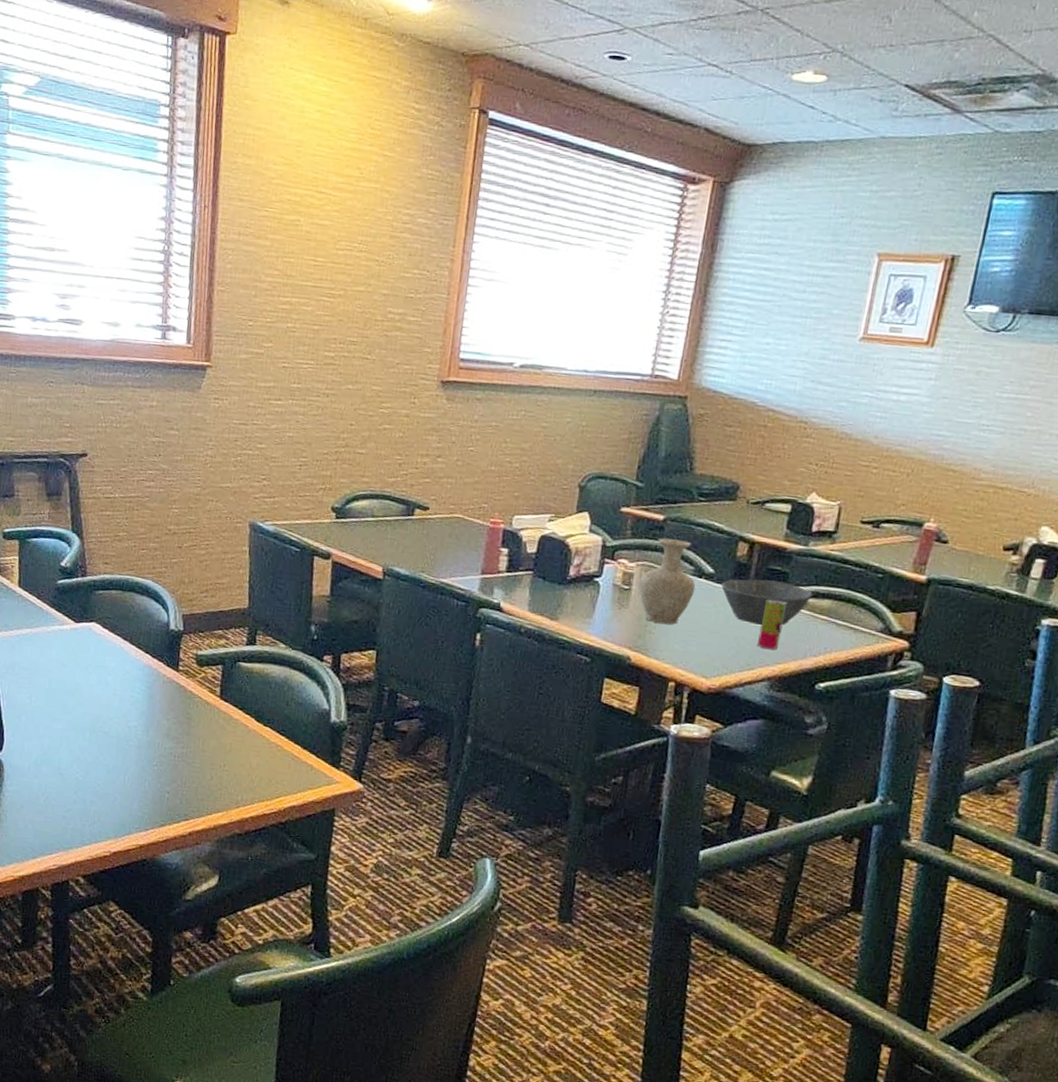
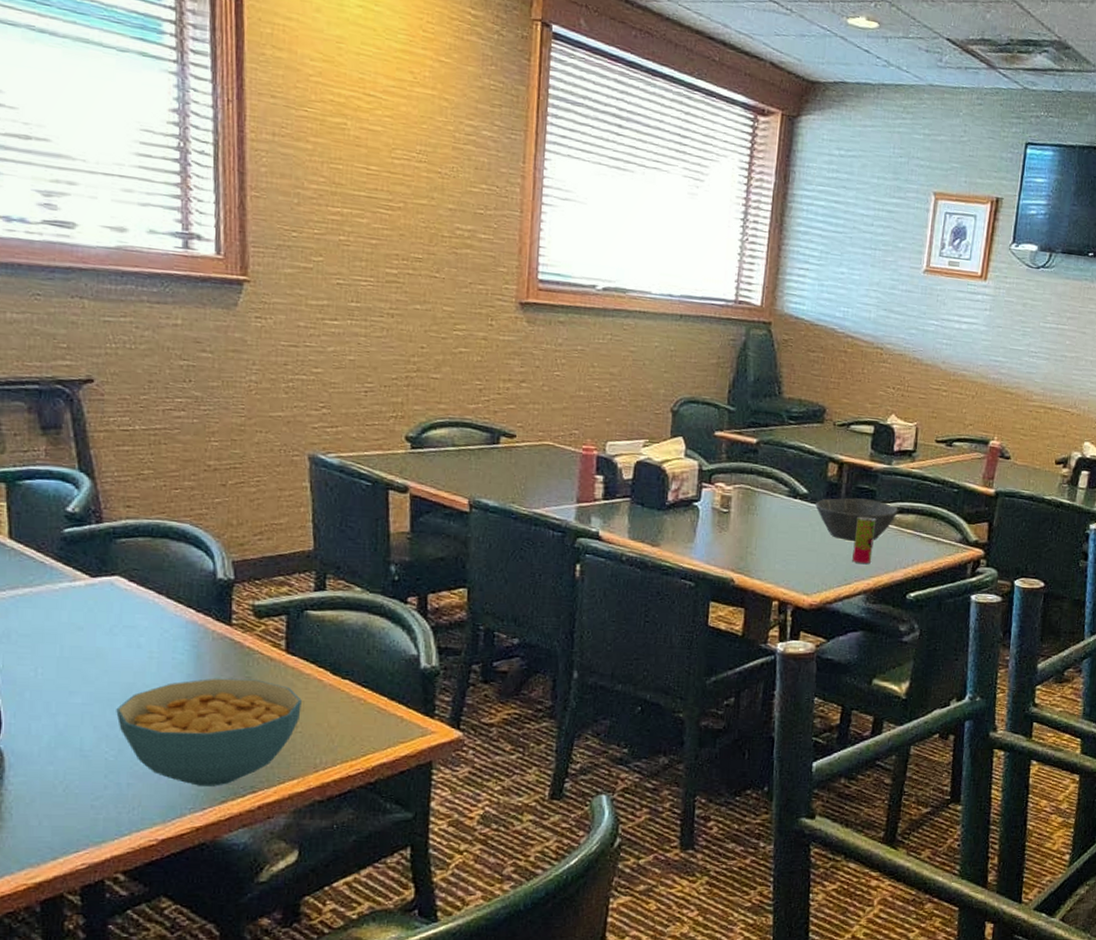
cereal bowl: none [86,716,230,811] -> present [116,678,302,786]
vase: present [639,538,696,625] -> none [738,461,792,545]

